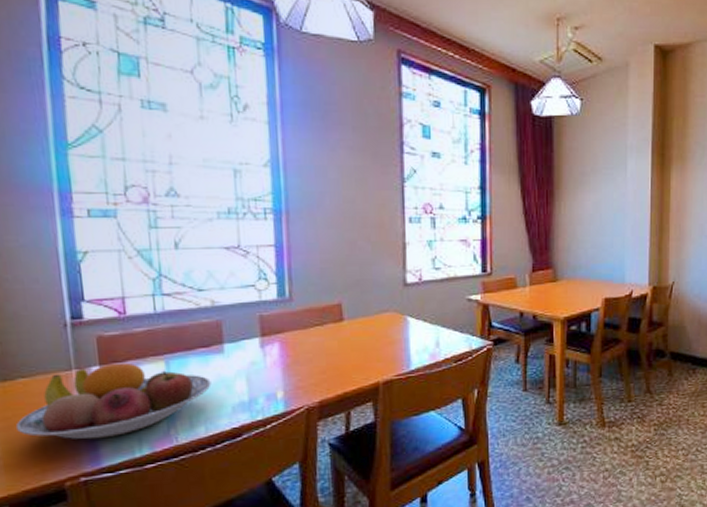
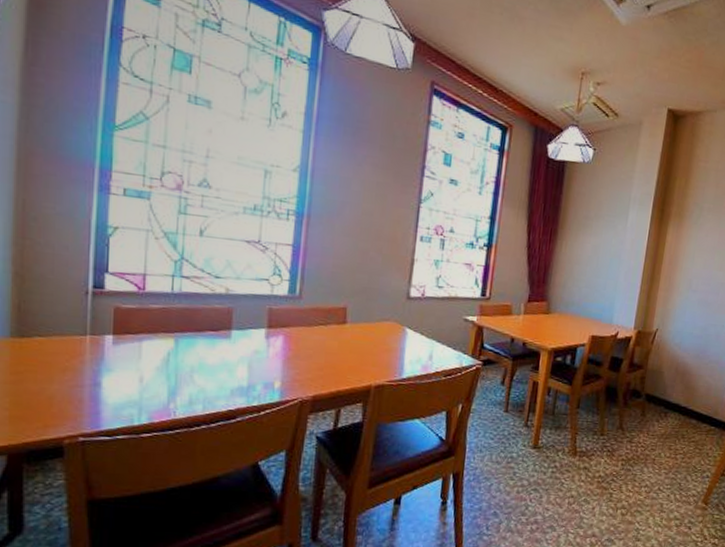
fruit bowl: present [16,362,212,440] -> none [27,334,215,404]

